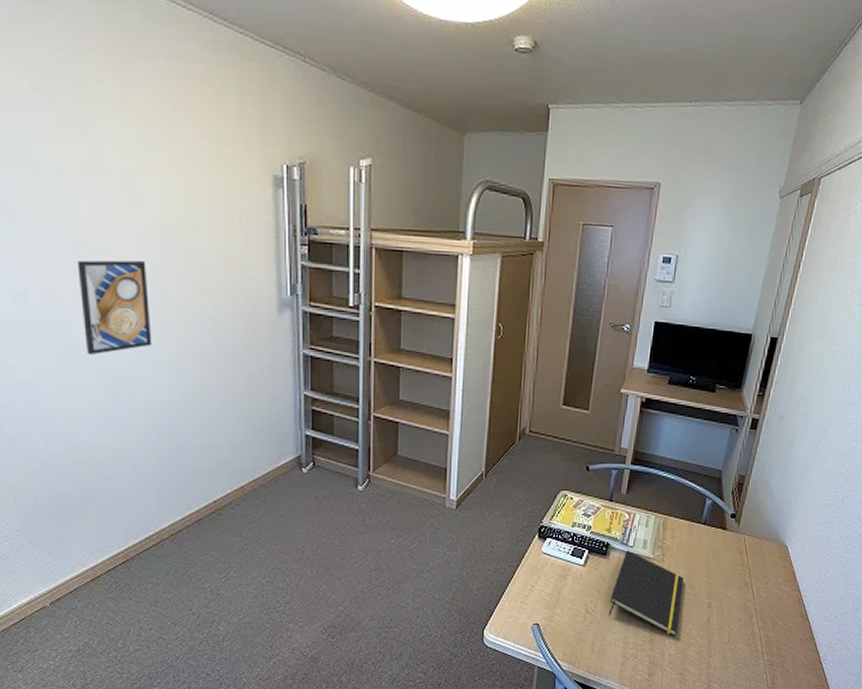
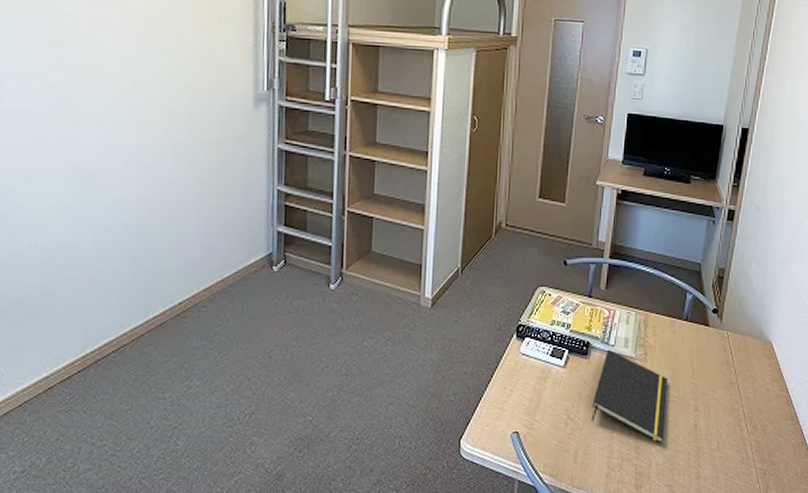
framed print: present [77,260,152,355] -> none [54,56,126,151]

